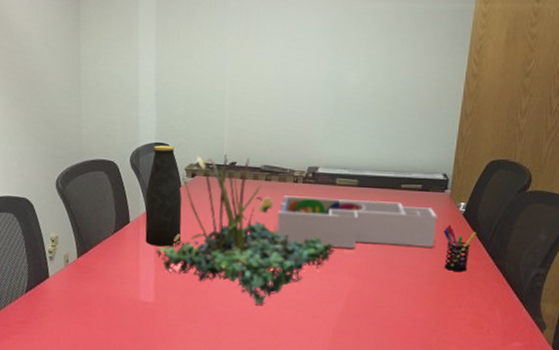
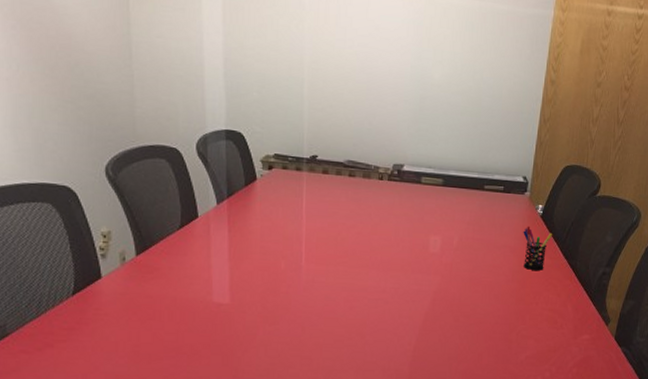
bottle: present [145,145,182,247] -> none [215,132,259,244]
plant: present [156,154,337,305] -> none [229,147,423,305]
desk organizer: present [276,195,438,248] -> none [361,193,518,248]

